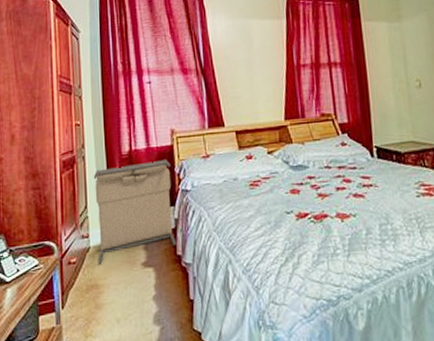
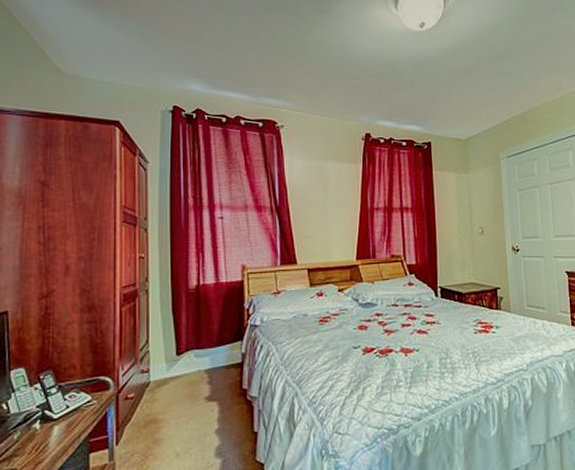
laundry hamper: present [93,159,176,264] -> none [156,294,242,399]

